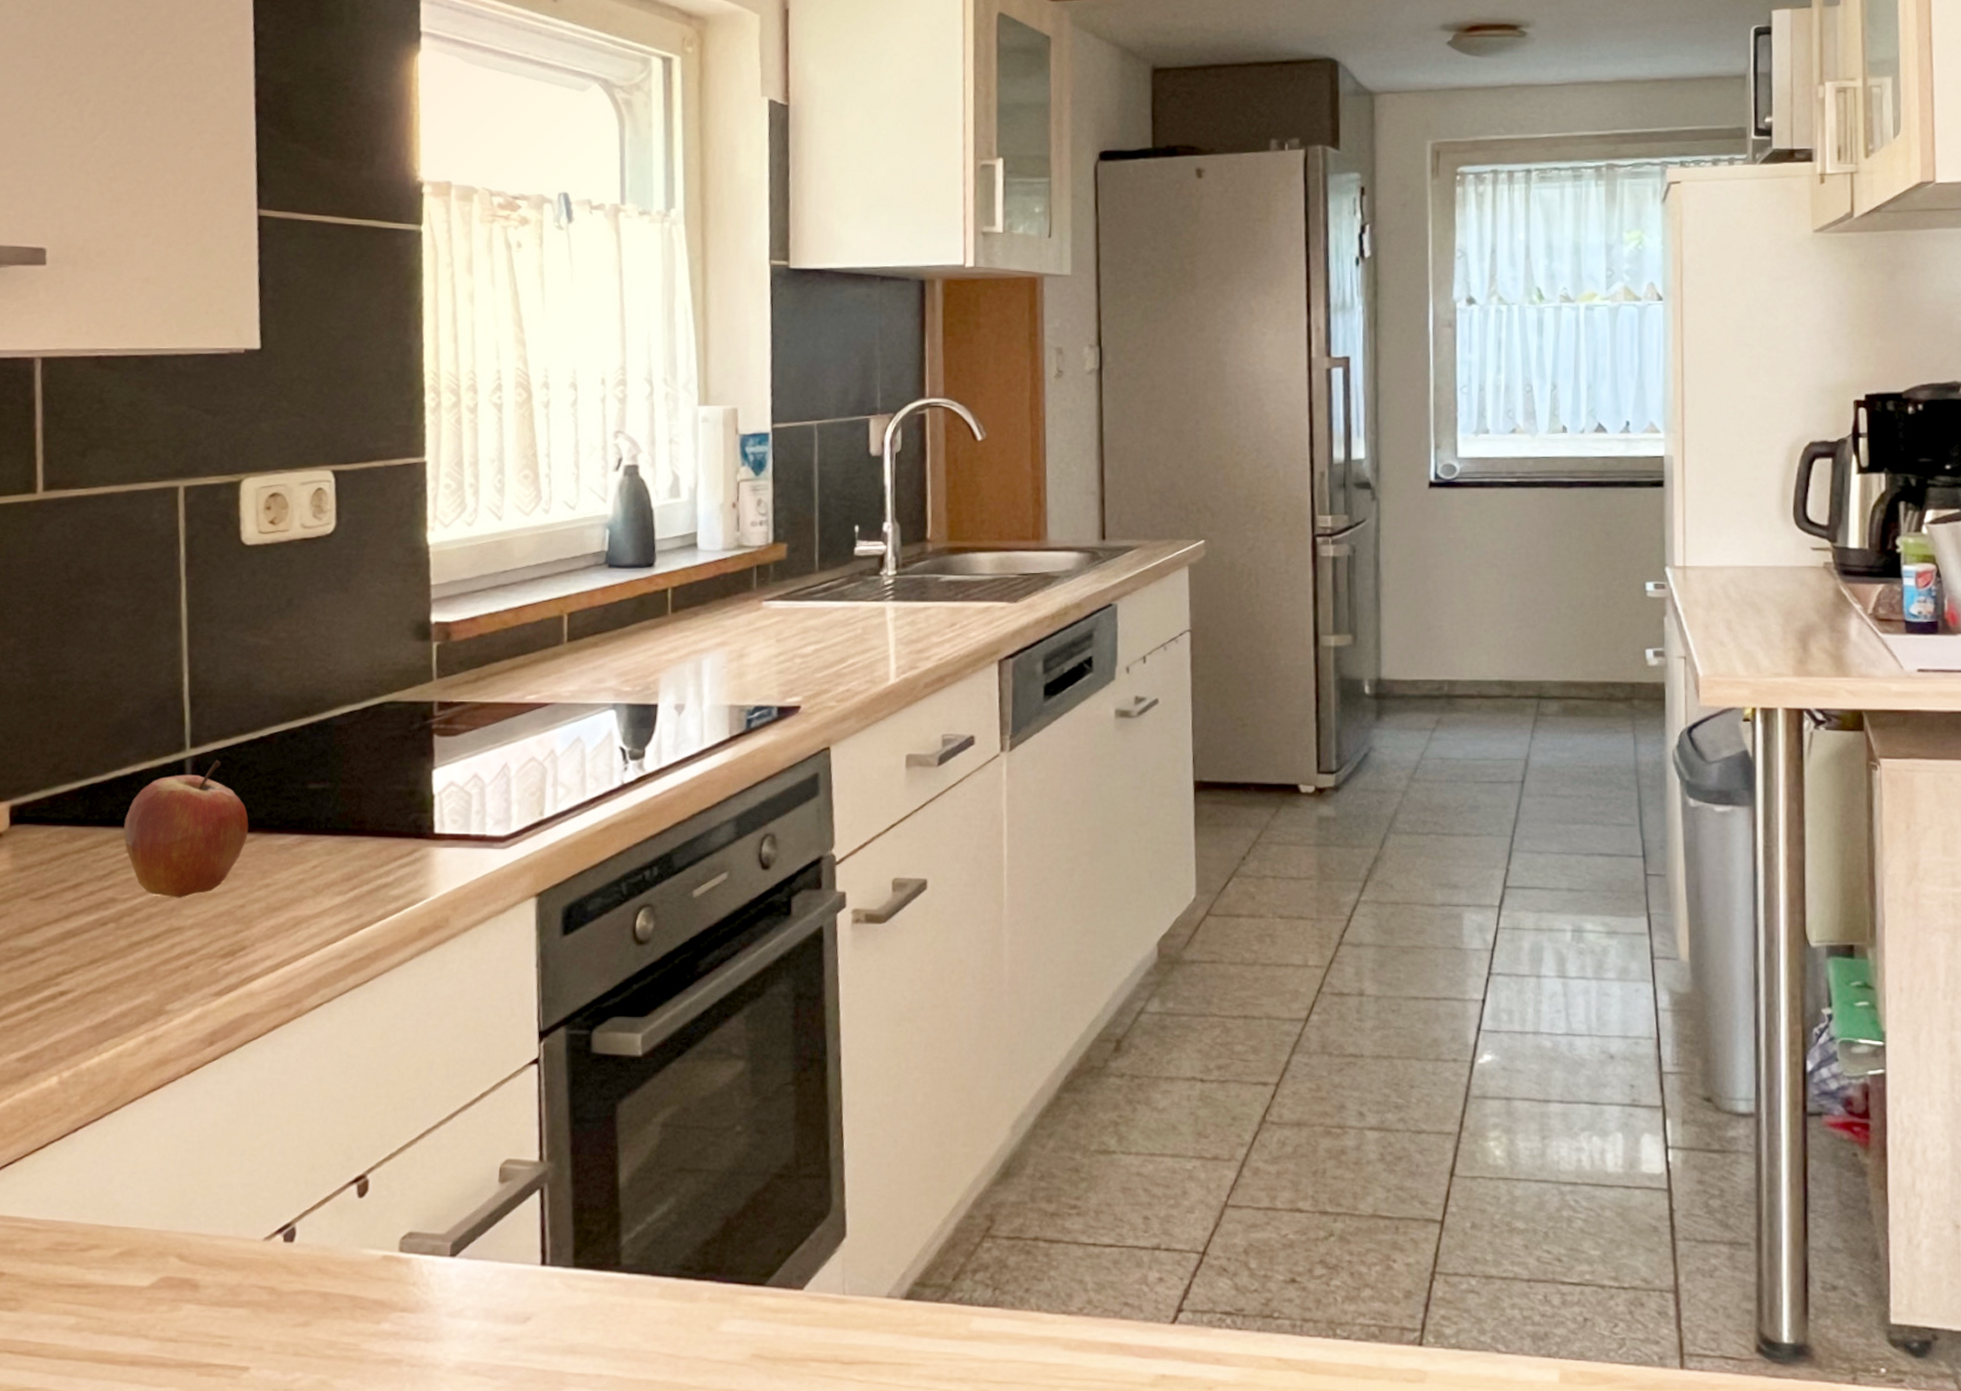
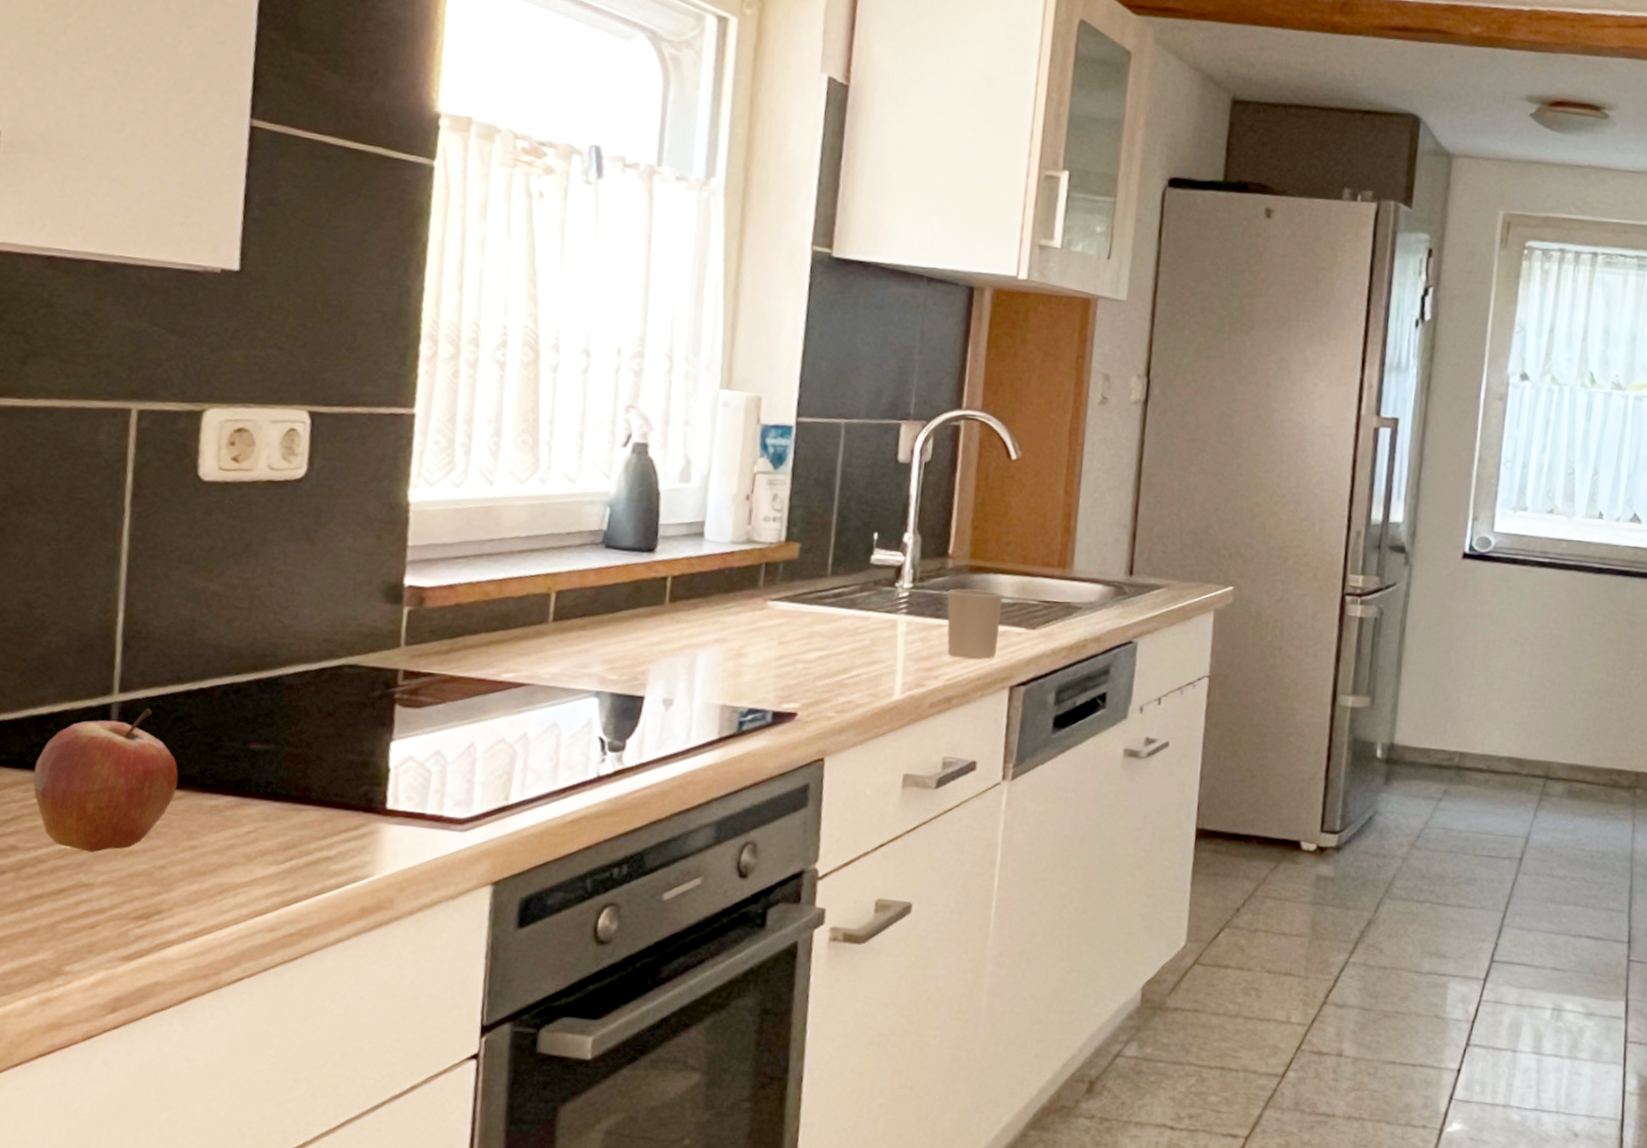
mug: none [930,568,983,638] -> present [947,588,1003,661]

